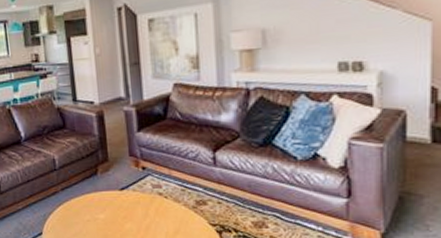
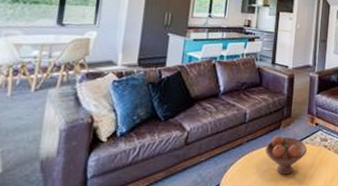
fruit bowl: none [85,182,136,225] -> present [265,135,307,175]

